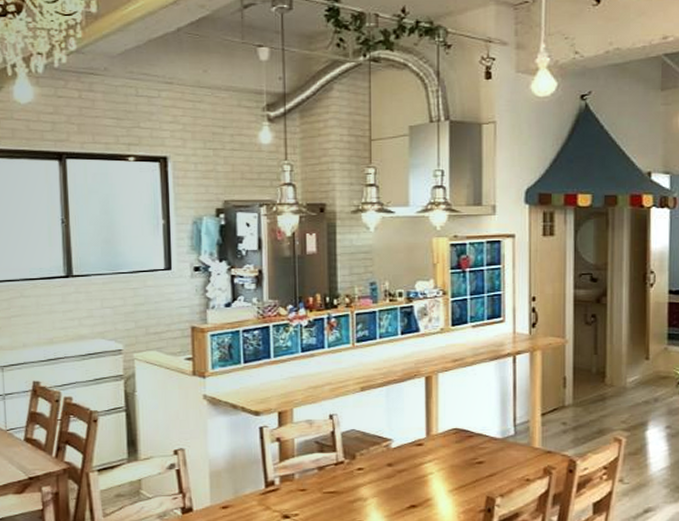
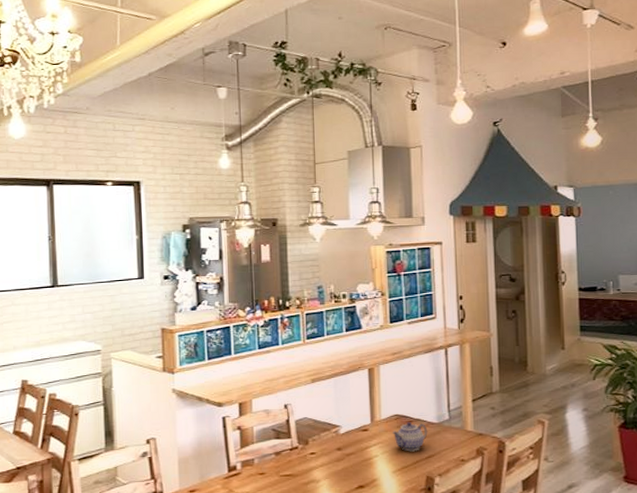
teapot: none [450,436,490,469] -> present [392,421,428,452]

